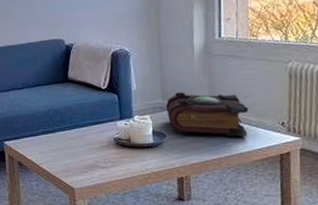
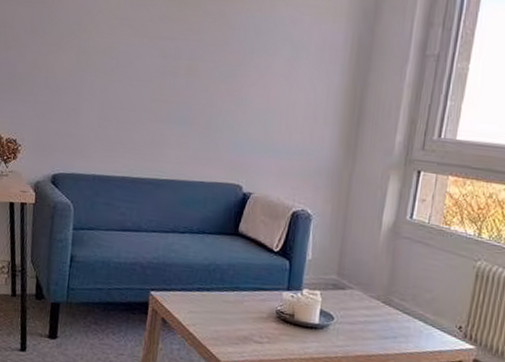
book: present [165,92,249,137] -> none [339,271,427,335]

